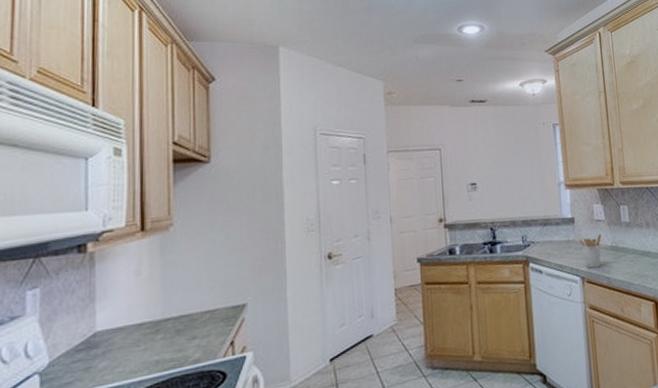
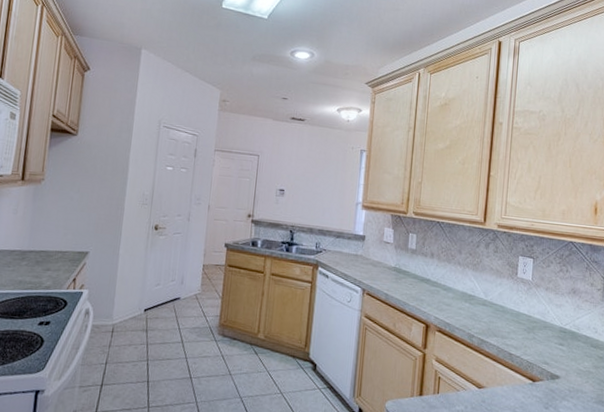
utensil holder: present [578,233,601,269] -> none [366,254,387,284]

